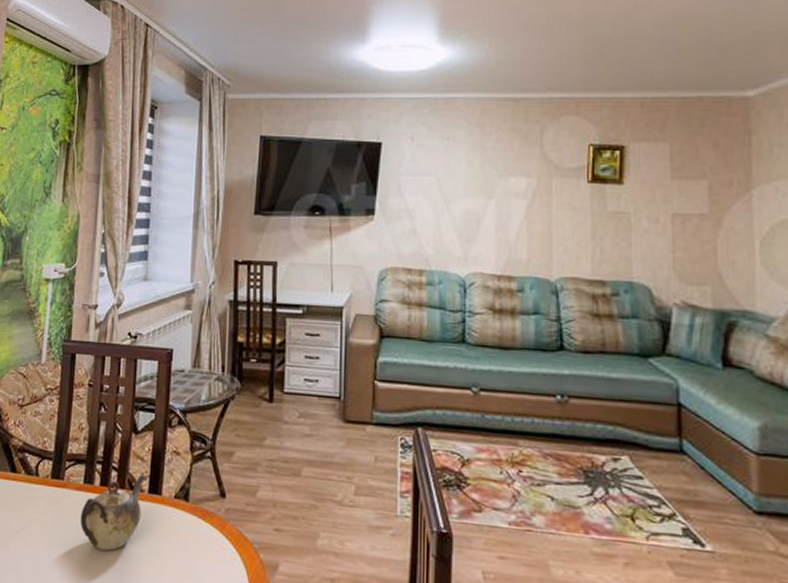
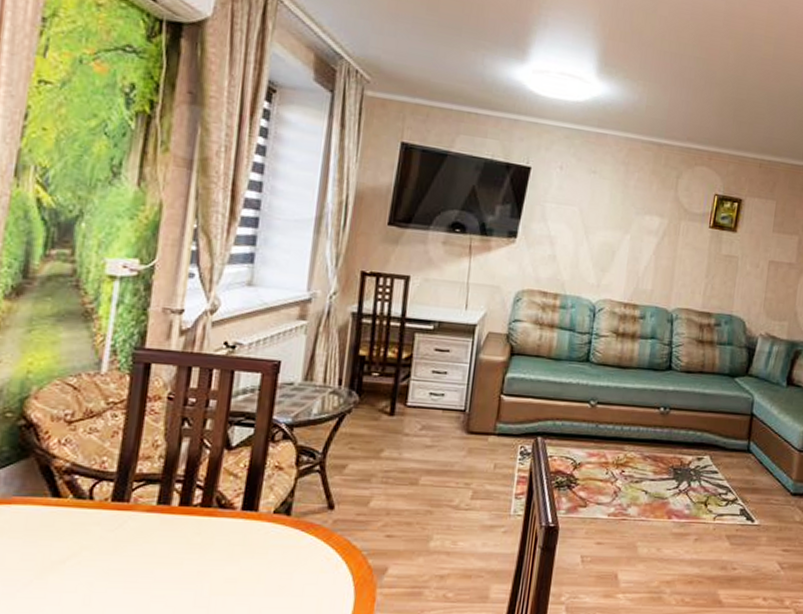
teapot: present [80,474,147,551] -> none [150,491,241,572]

